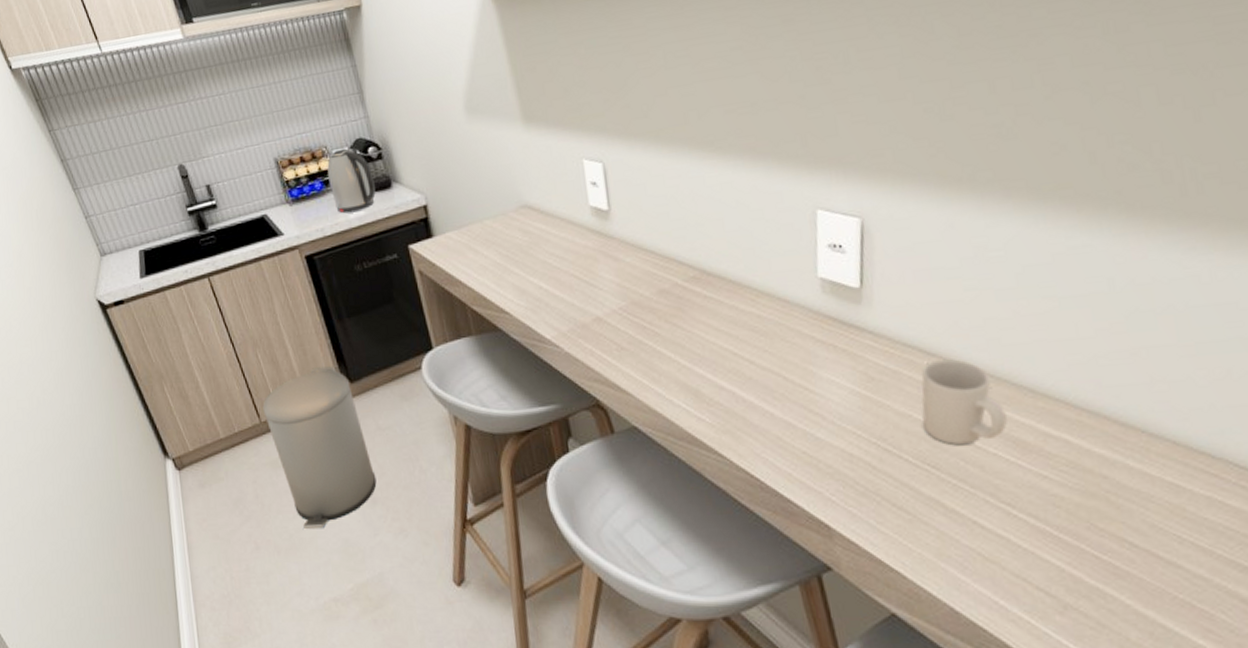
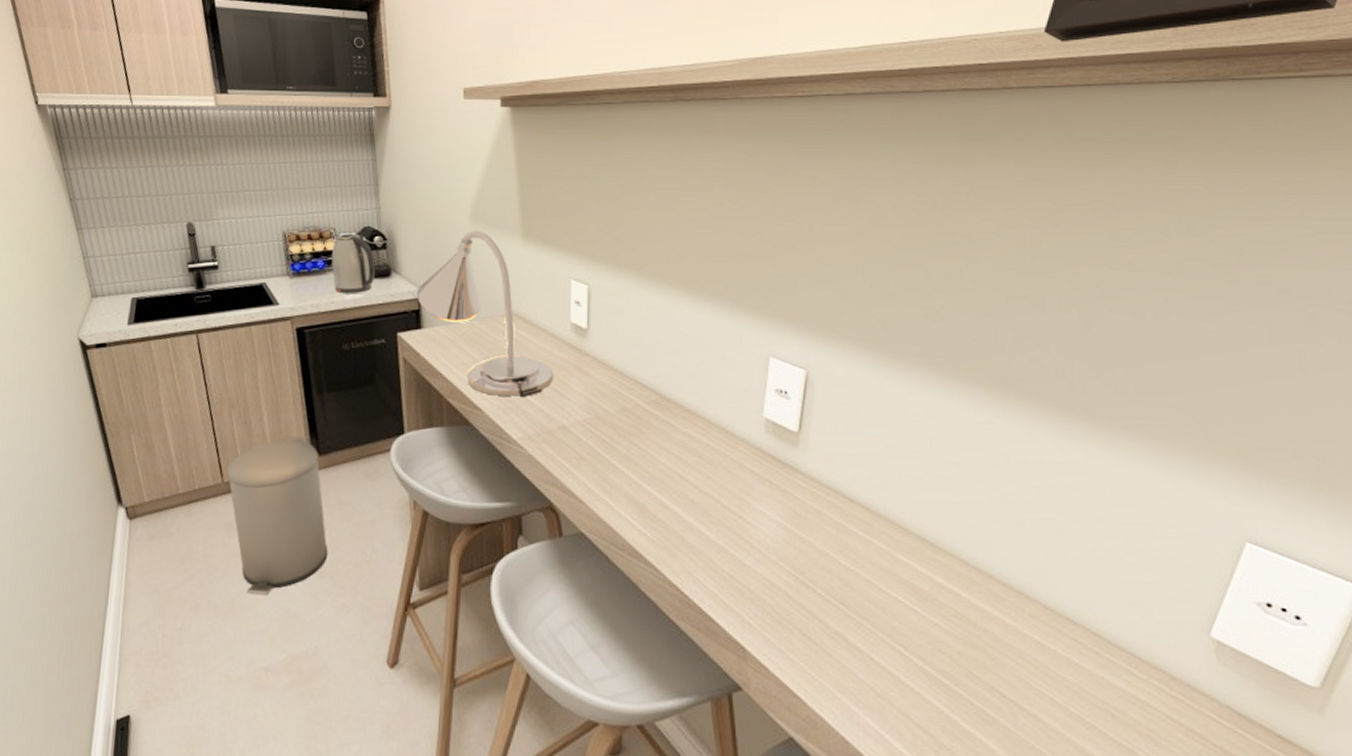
table lamp: none [421,122,579,296] -> present [416,230,553,398]
mug: present [921,359,1007,446] -> none [838,506,909,587]

